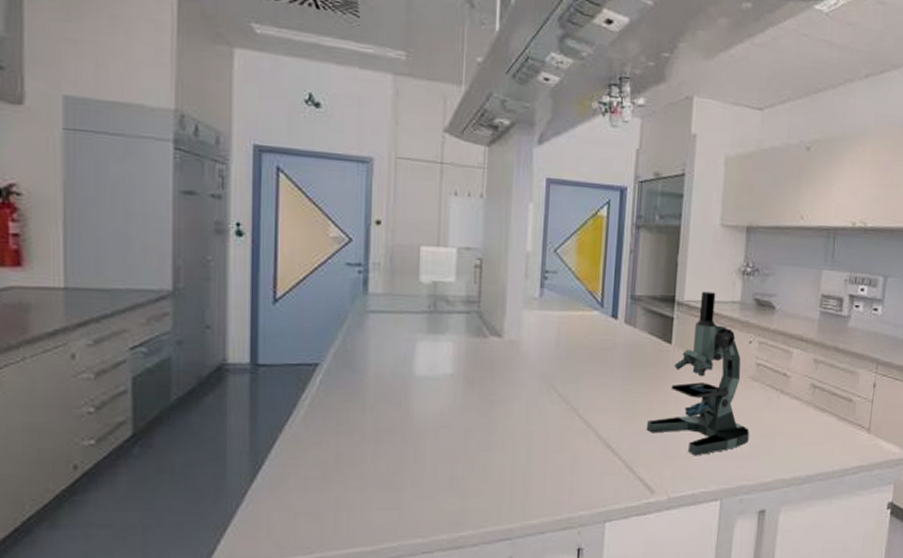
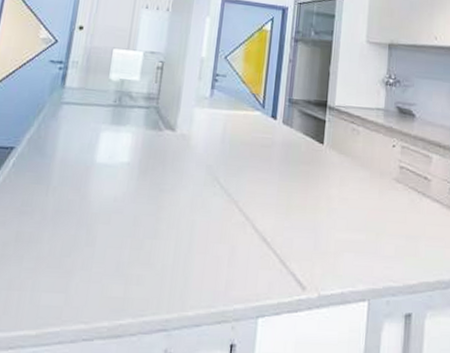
microscope: present [646,291,750,456] -> none [299,98,395,254]

